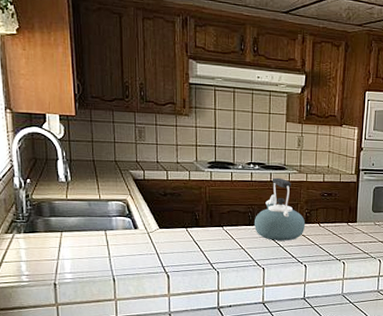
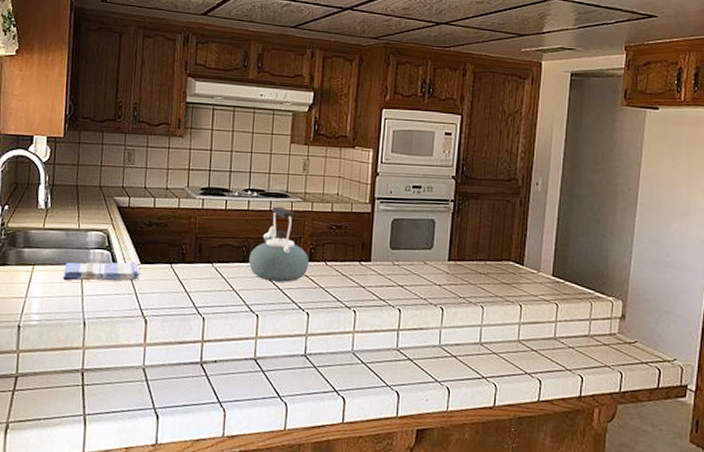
dish towel: none [90,226,160,244] -> present [63,261,141,281]

